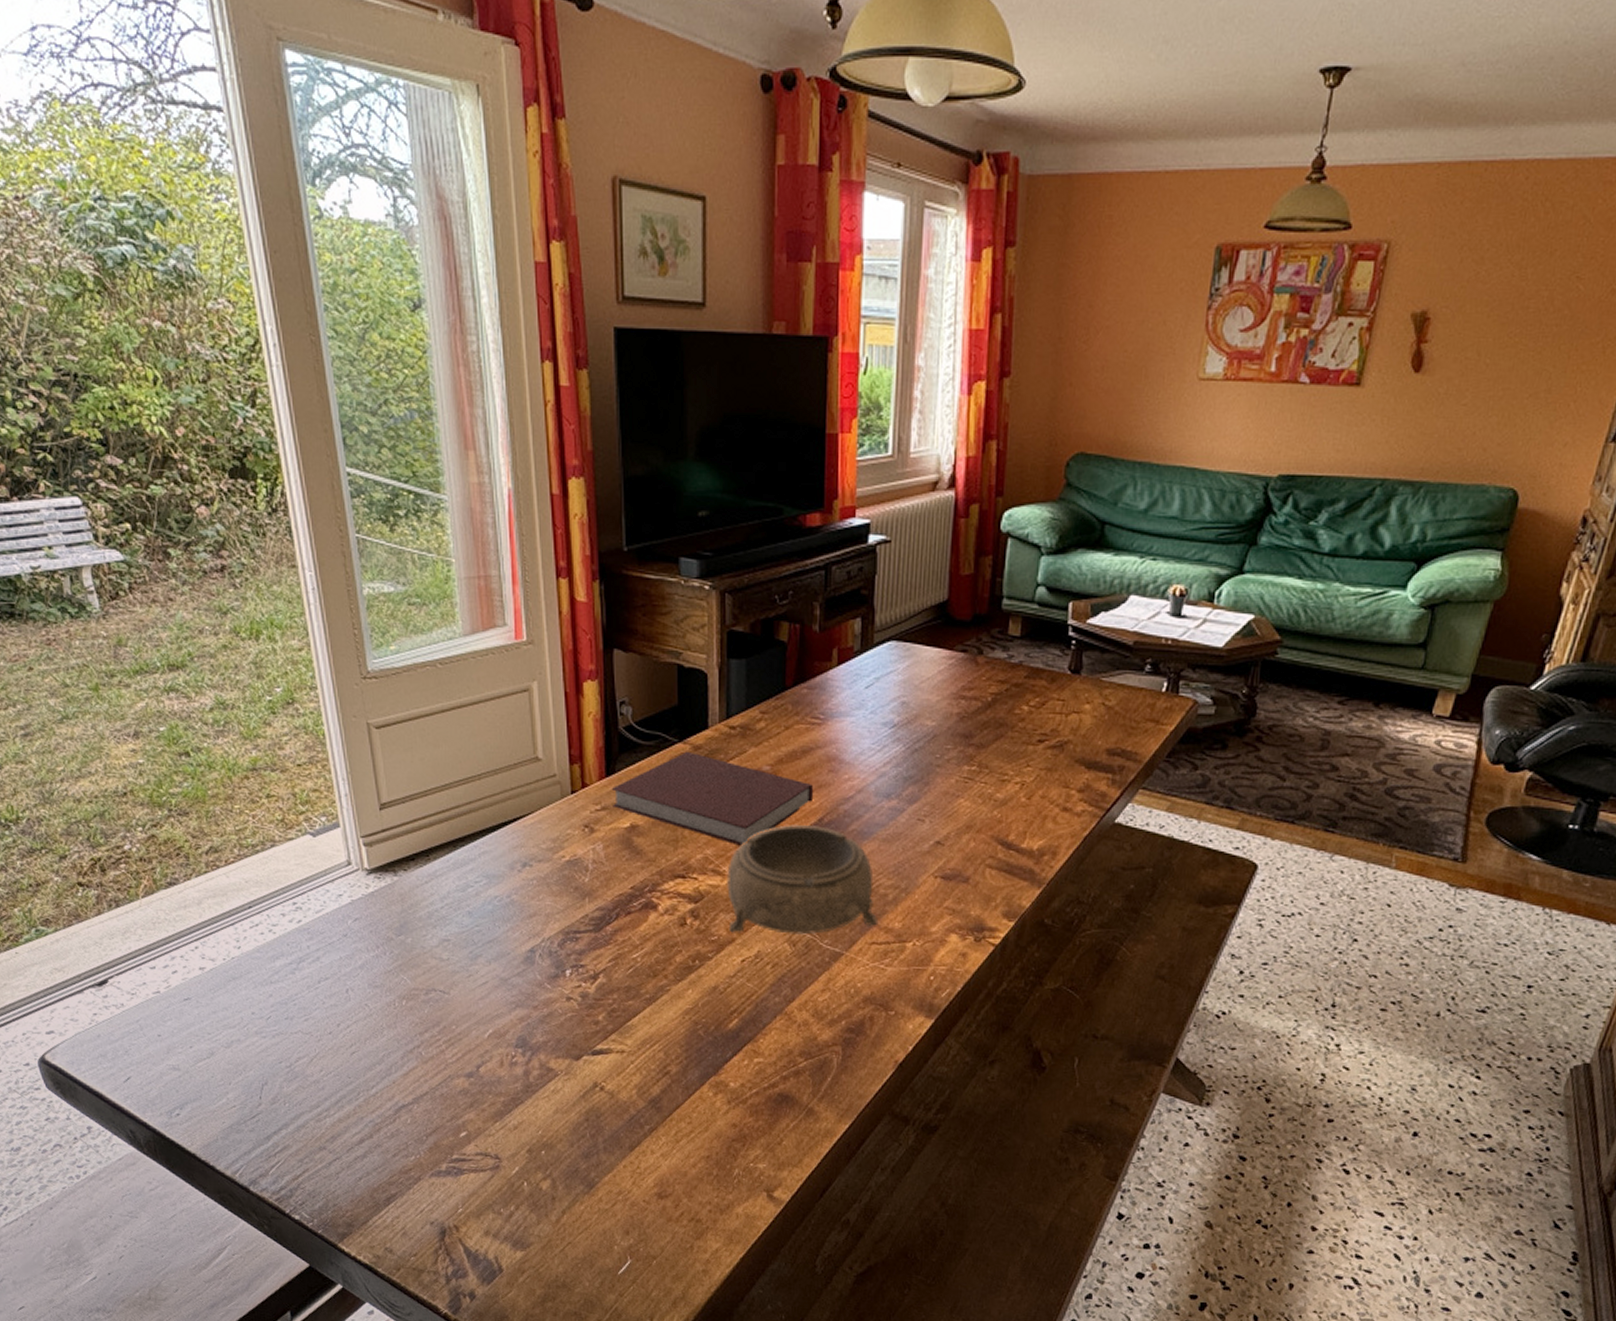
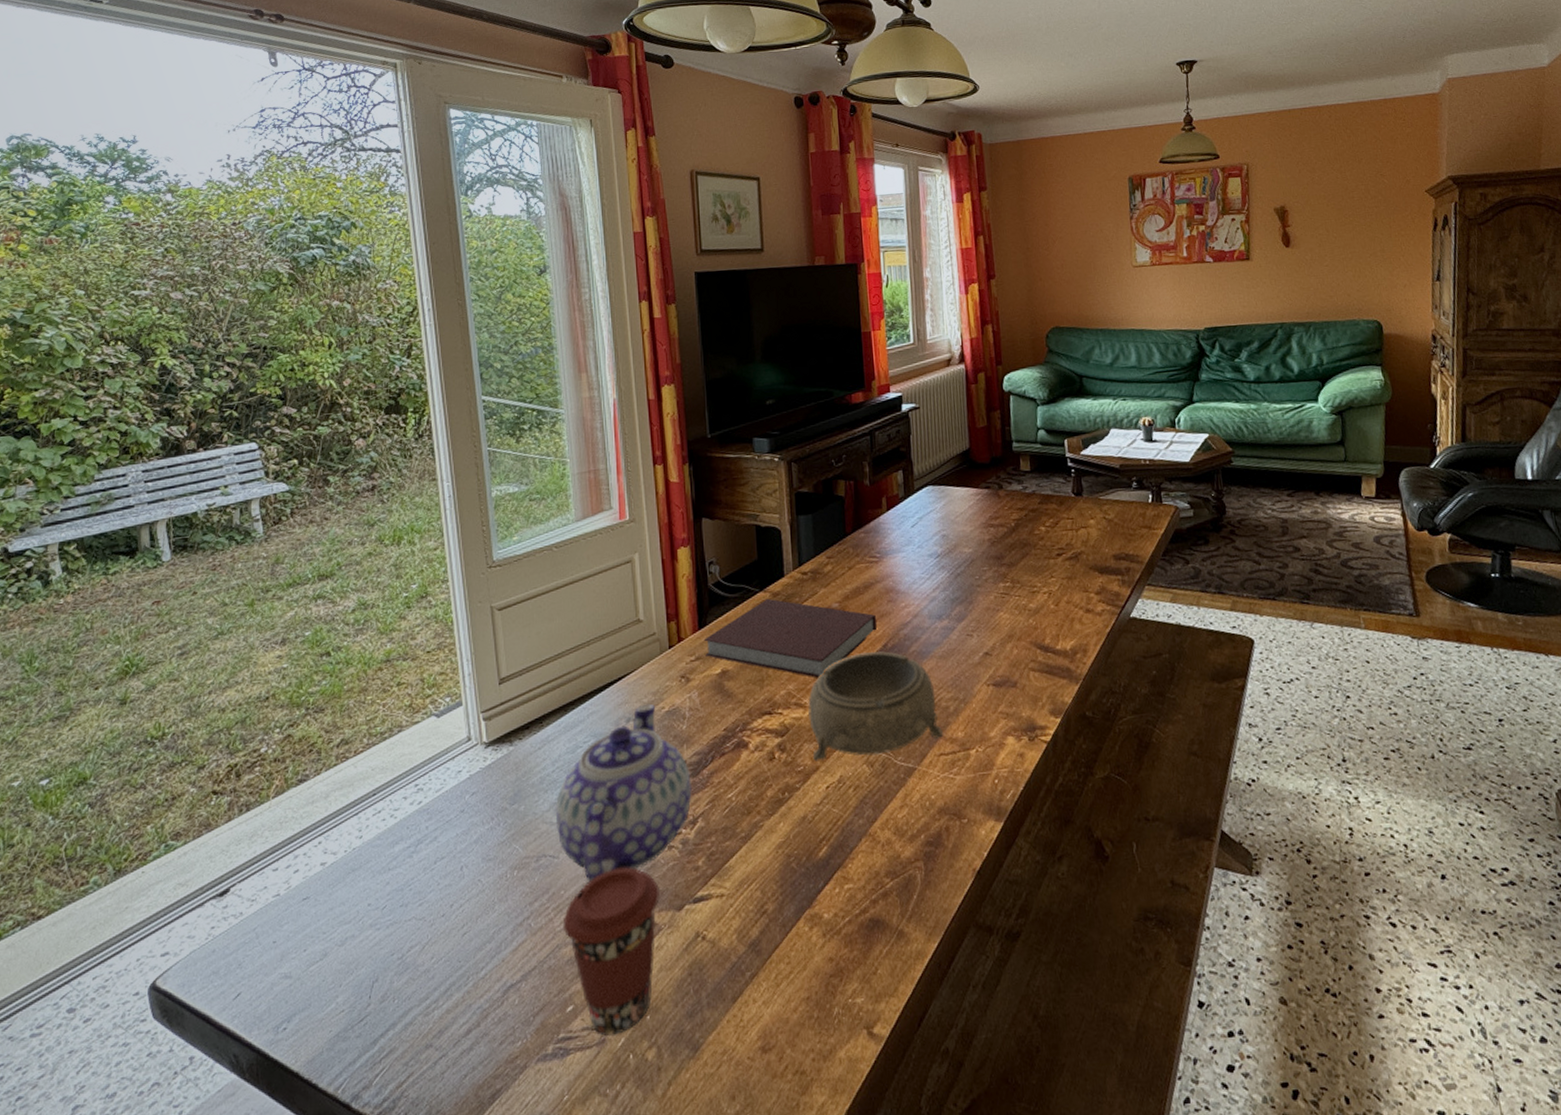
teapot: none [444,850,593,1021] -> present [555,703,692,882]
coffee cup: none [454,1011,556,1163] -> present [562,867,660,1036]

